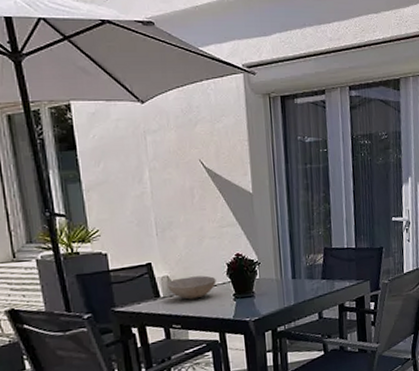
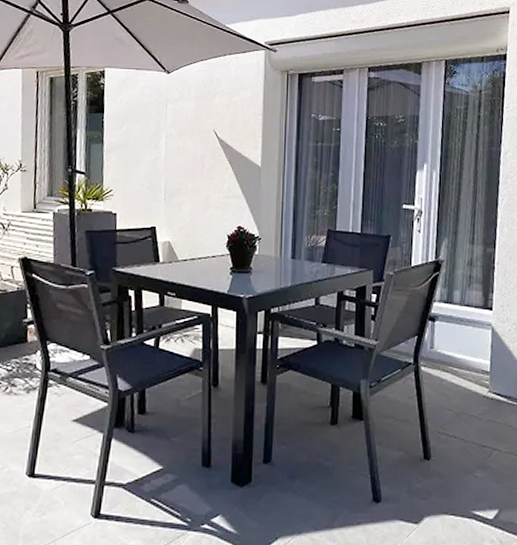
bowl: present [166,275,216,300] -> none [167,245,215,268]

